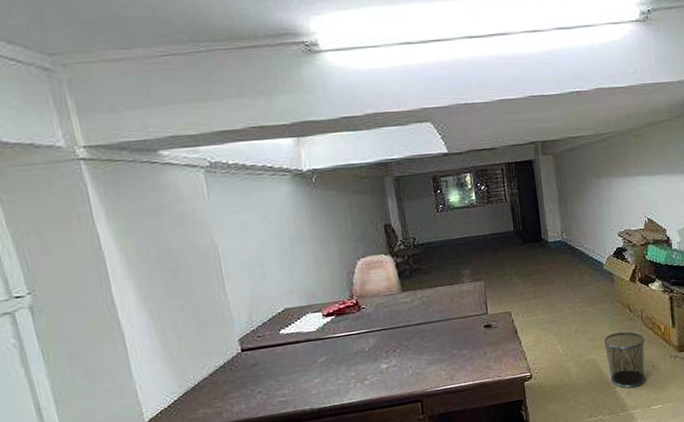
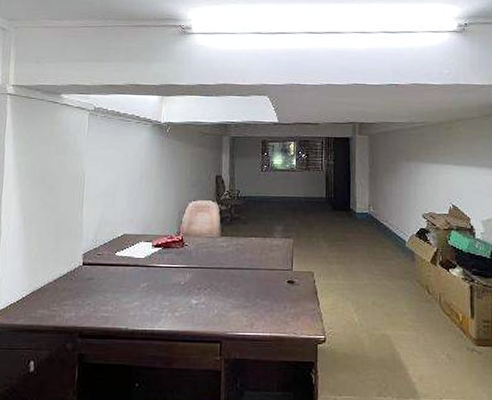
waste bin: present [603,331,646,389] -> none [399,312,442,374]

